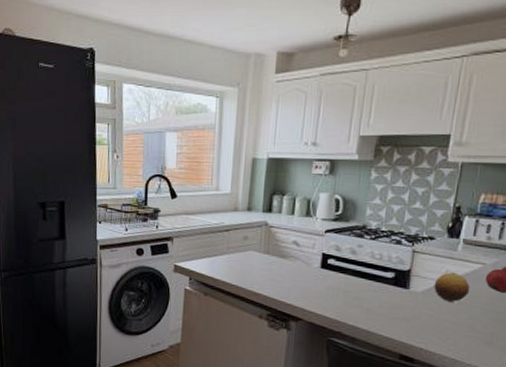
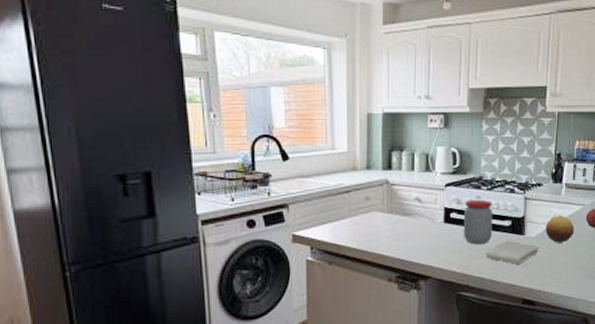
jar: none [339,247,375,293] -> present [463,199,493,244]
washcloth: none [362,293,425,318] -> present [485,241,539,264]

